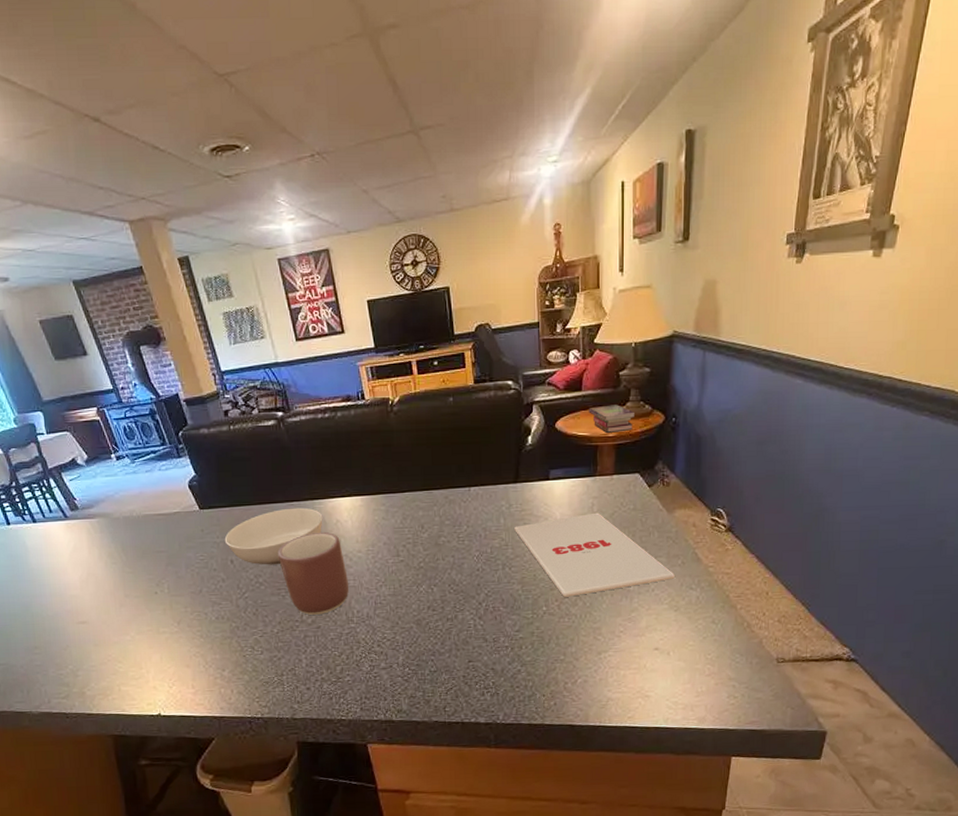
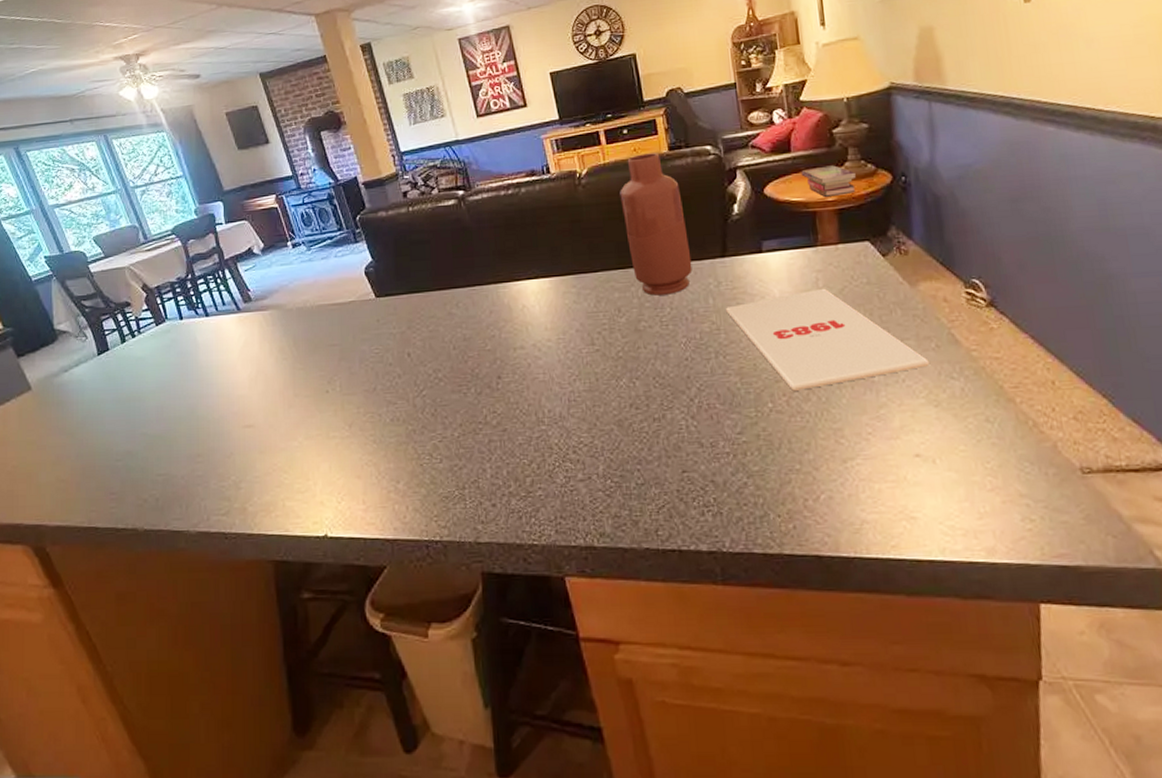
bowl: present [224,507,323,565] -> none [401,292,508,358]
mug: present [277,532,349,615] -> none [458,319,539,415]
vase: none [428,385,488,515] -> present [620,153,693,296]

